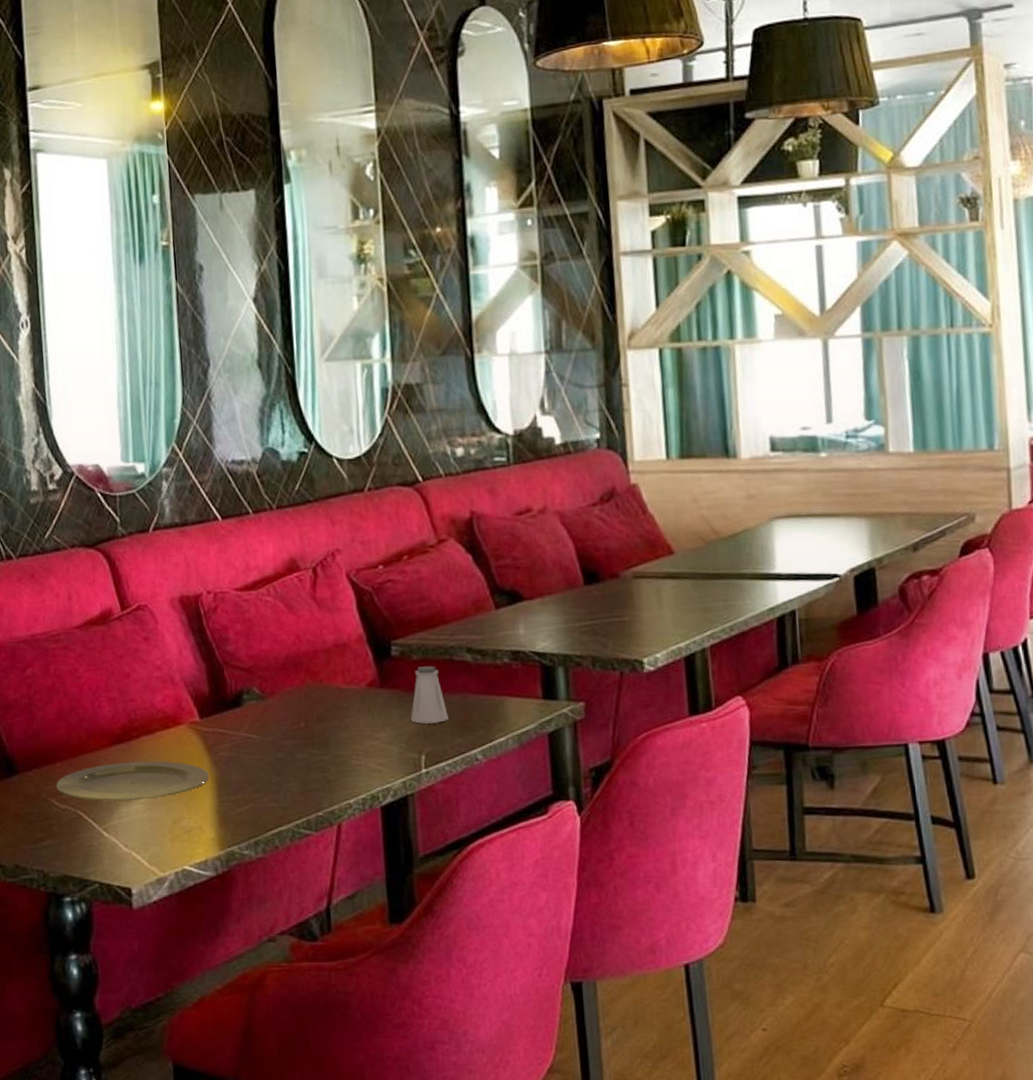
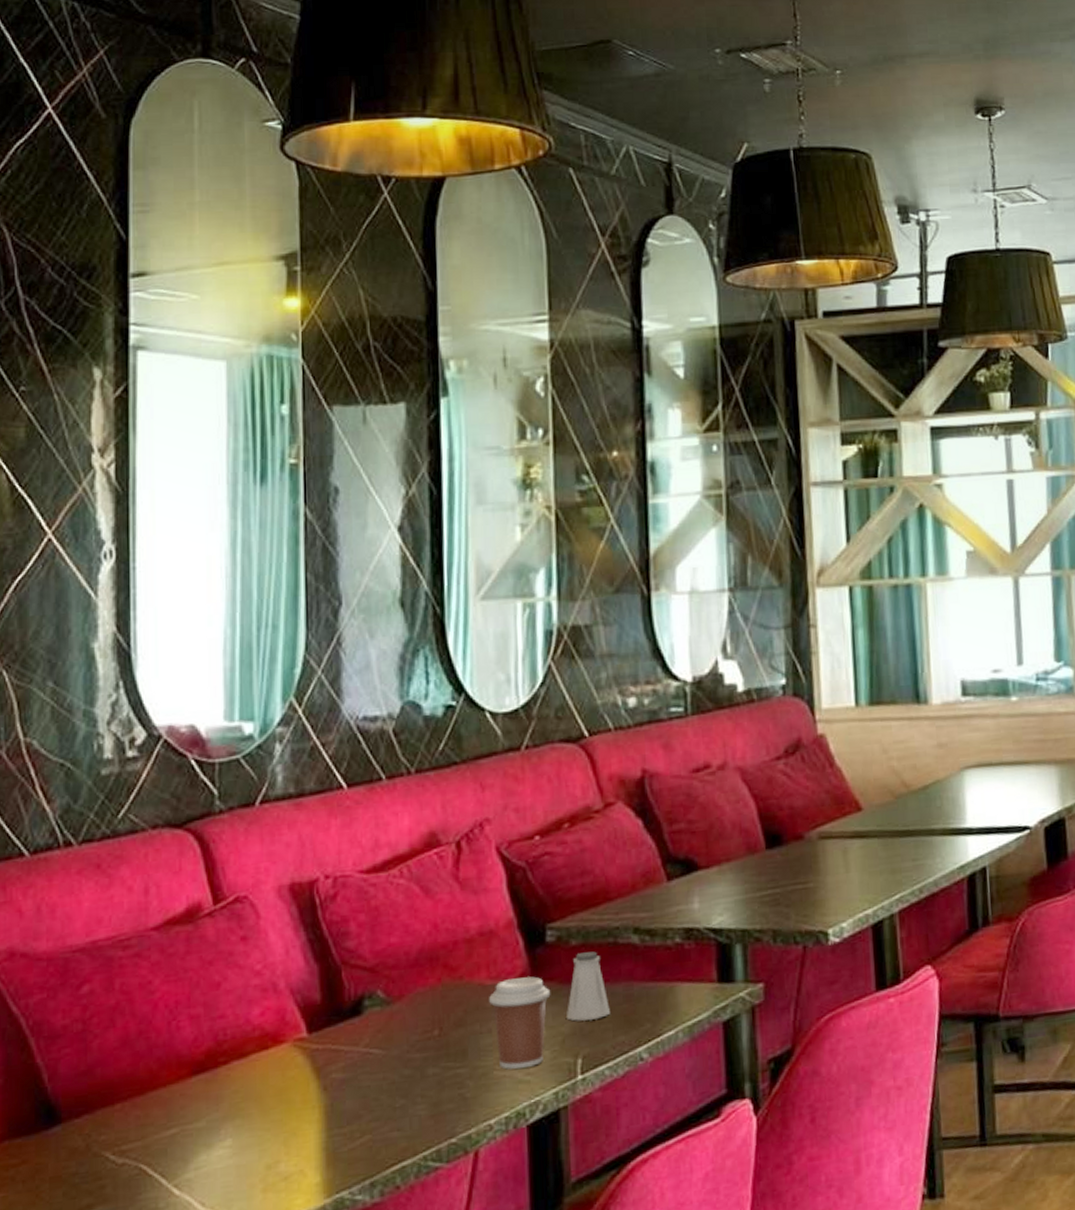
plate: present [56,760,209,801] -> none [113,1090,316,1150]
coffee cup: none [345,684,397,760] -> present [489,976,551,1070]

